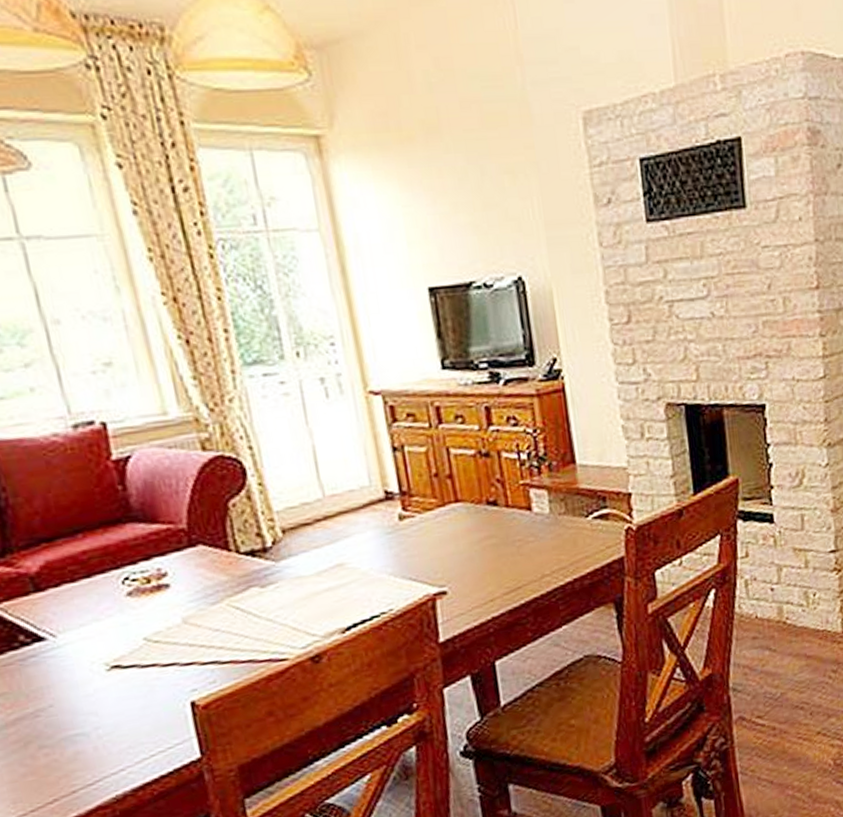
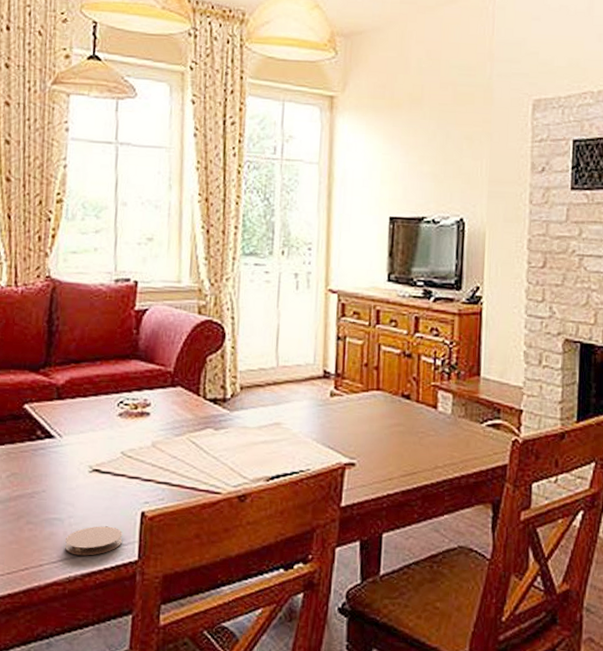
coaster: none [98,727,176,770] -> present [65,526,123,556]

